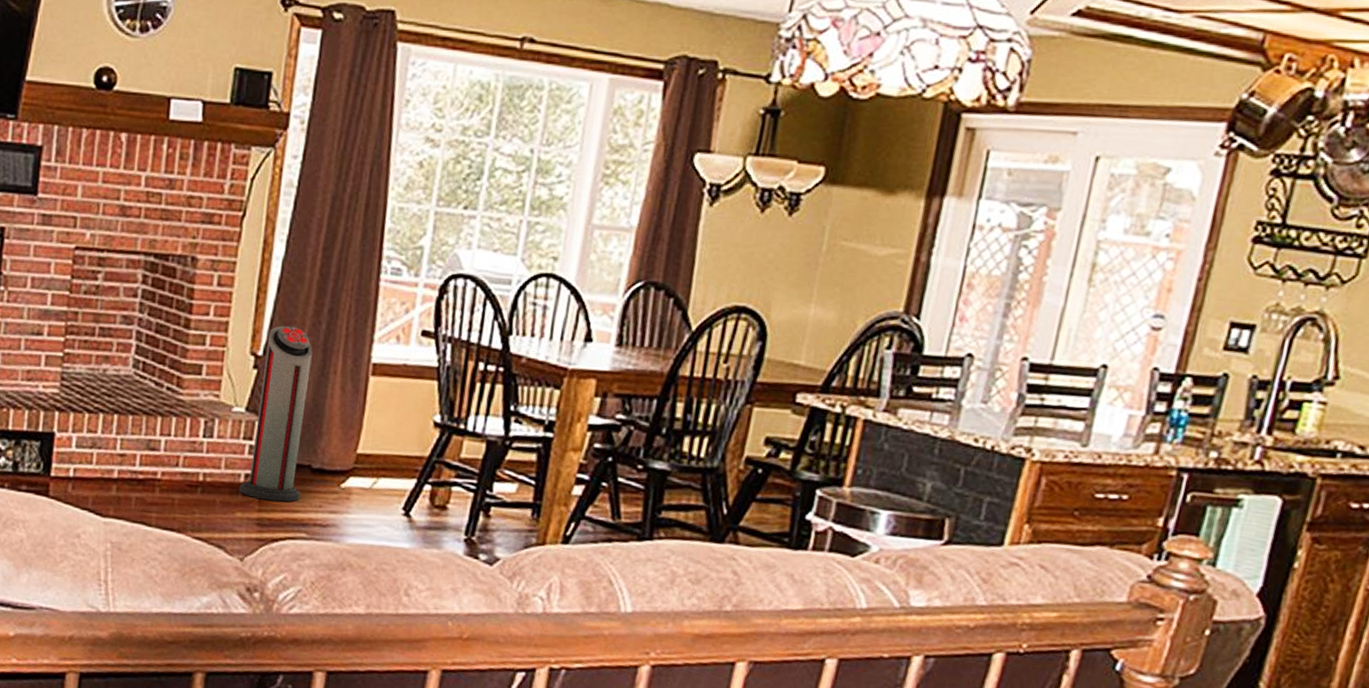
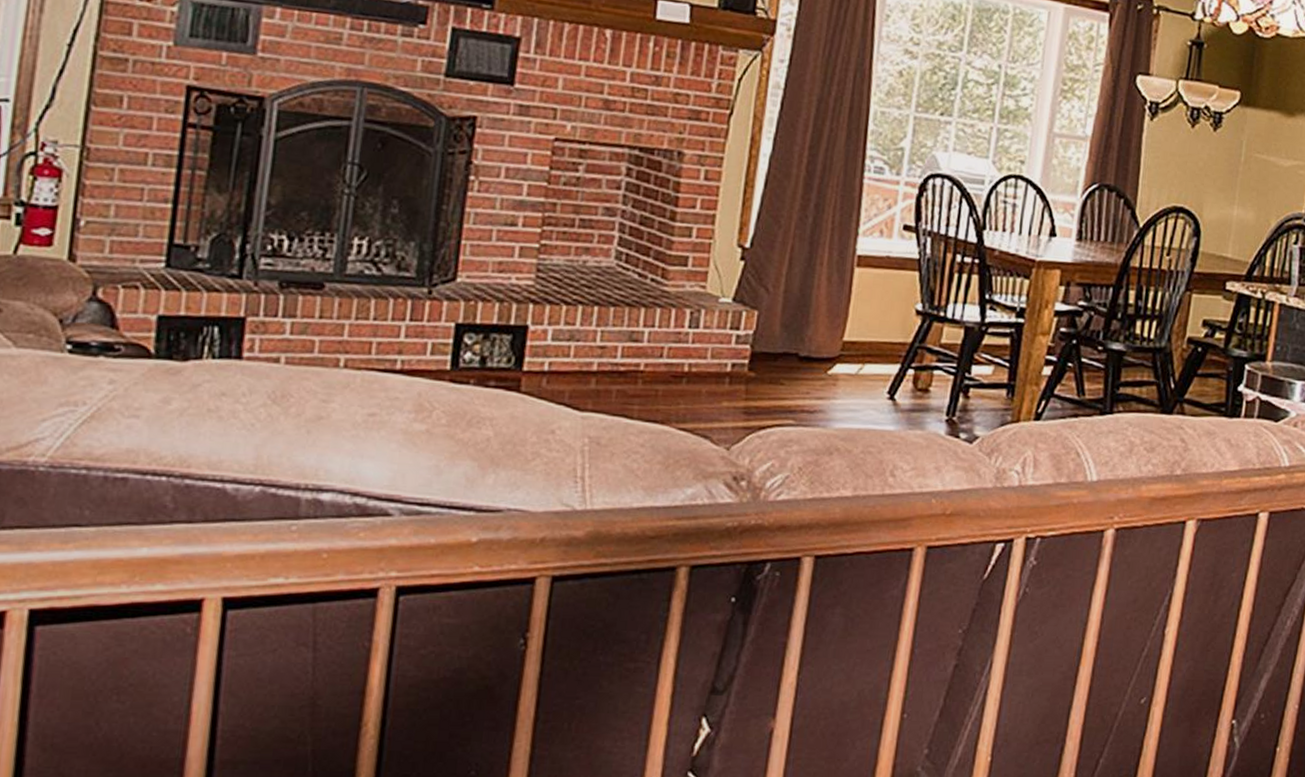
air purifier: present [239,325,313,502] -> none [726,219,800,390]

